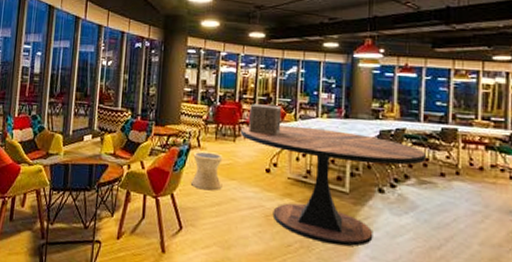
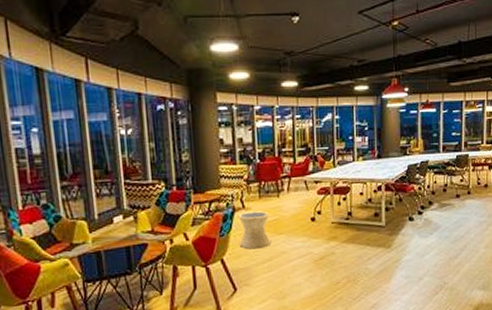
dining table: present [240,125,426,247] -> none [283,171,445,274]
decorative cube: present [249,104,282,136] -> none [290,155,322,186]

